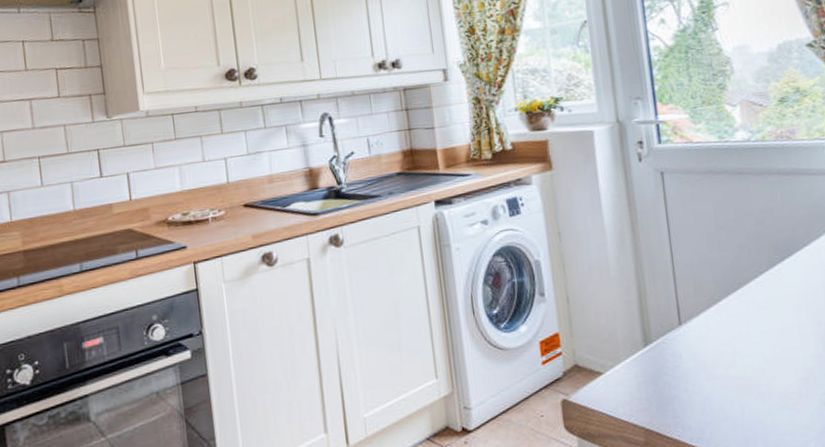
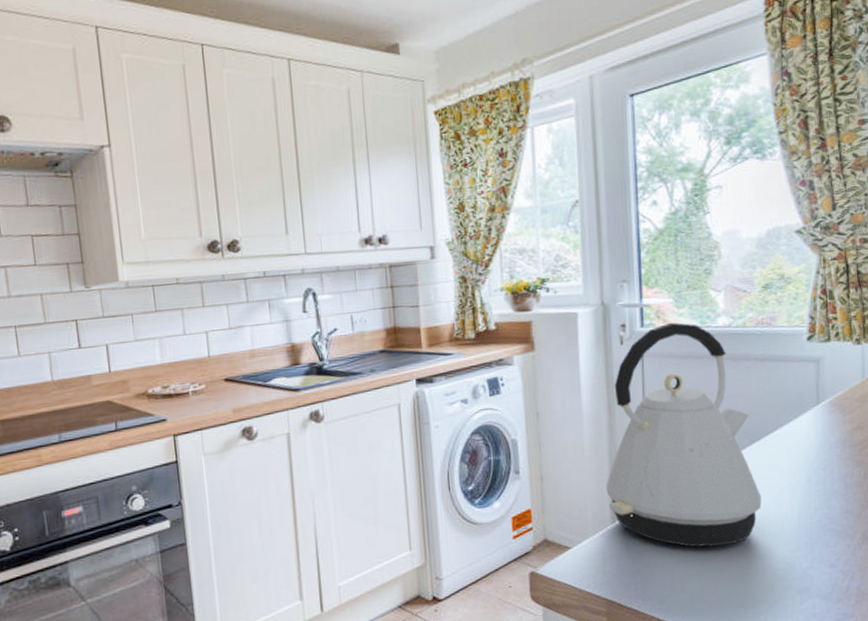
kettle: none [635,138,799,371] -> present [606,322,762,547]

